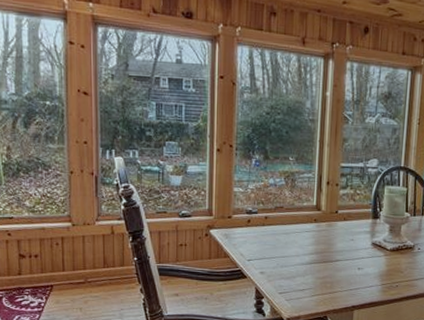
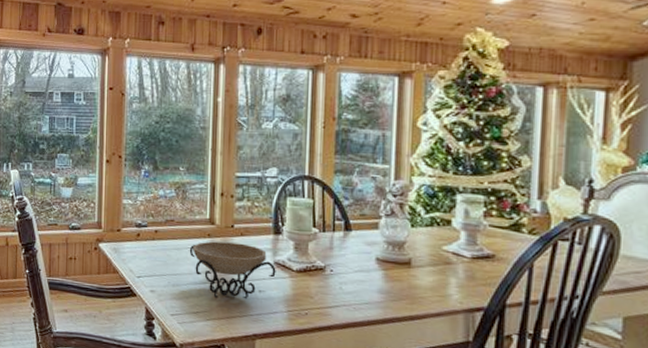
decorative bowl: none [297,226,373,276] -> present [189,241,276,300]

